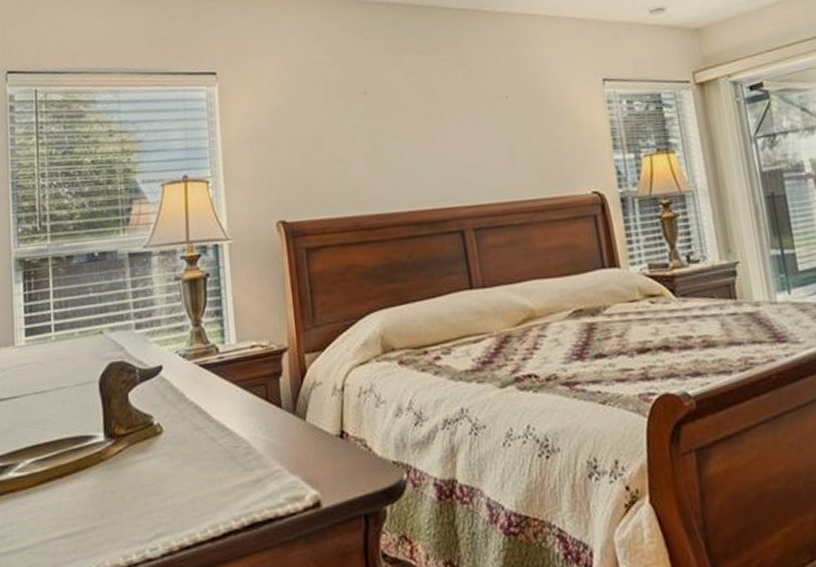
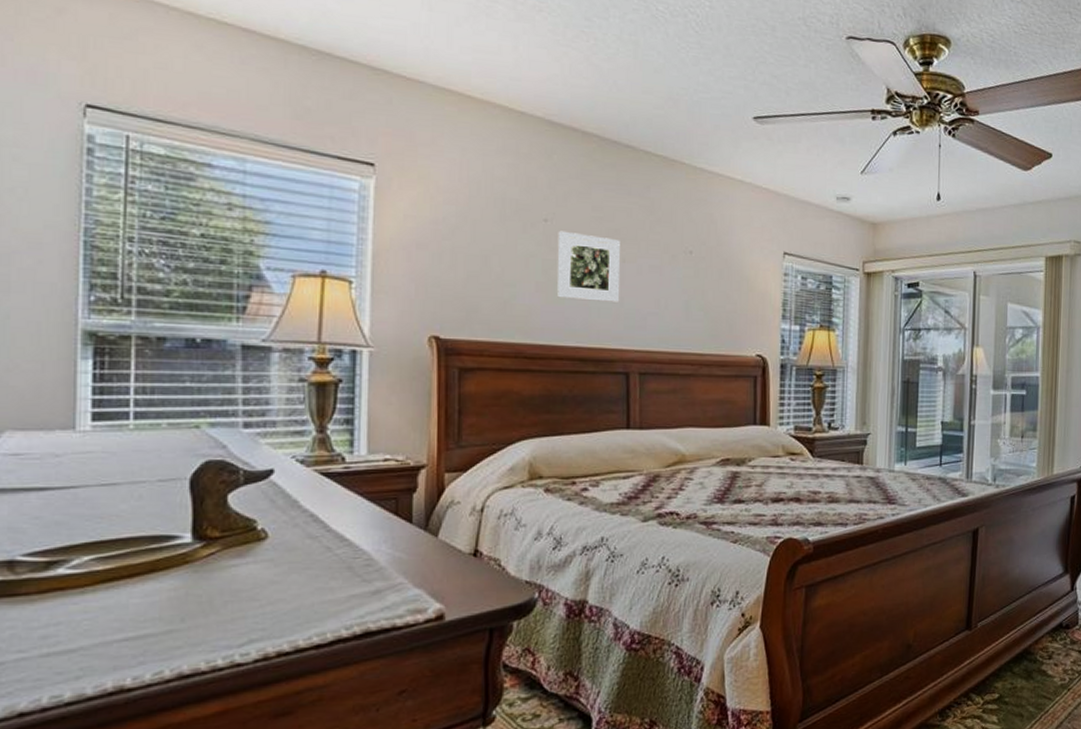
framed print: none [377,98,444,166] -> present [557,230,620,302]

